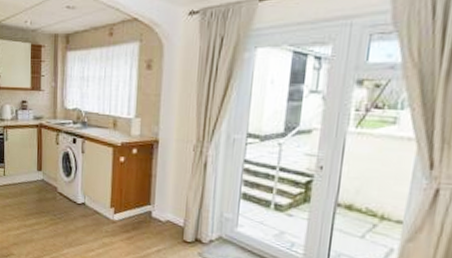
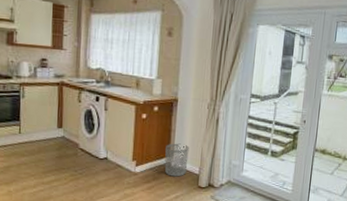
waste bin: none [145,190,172,228] -> present [164,143,189,177]

